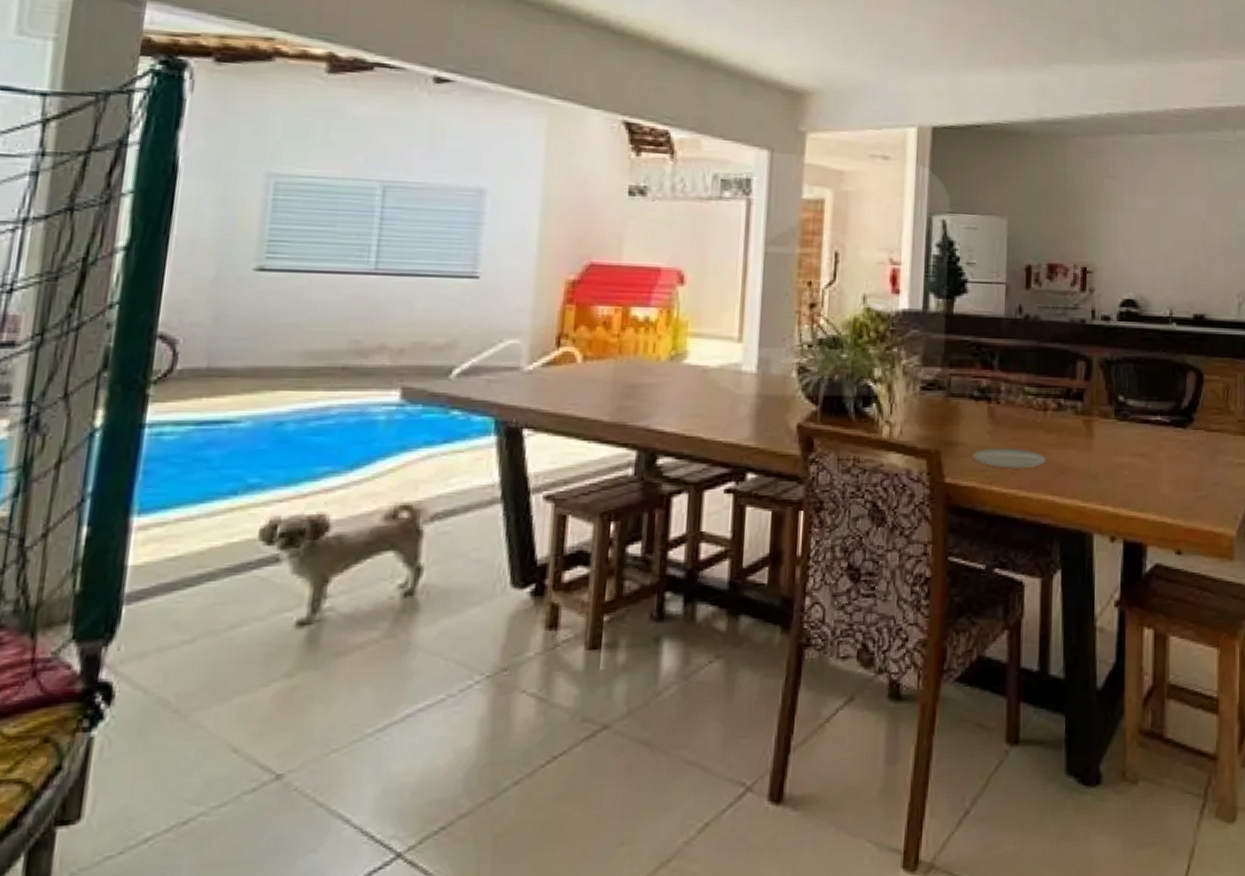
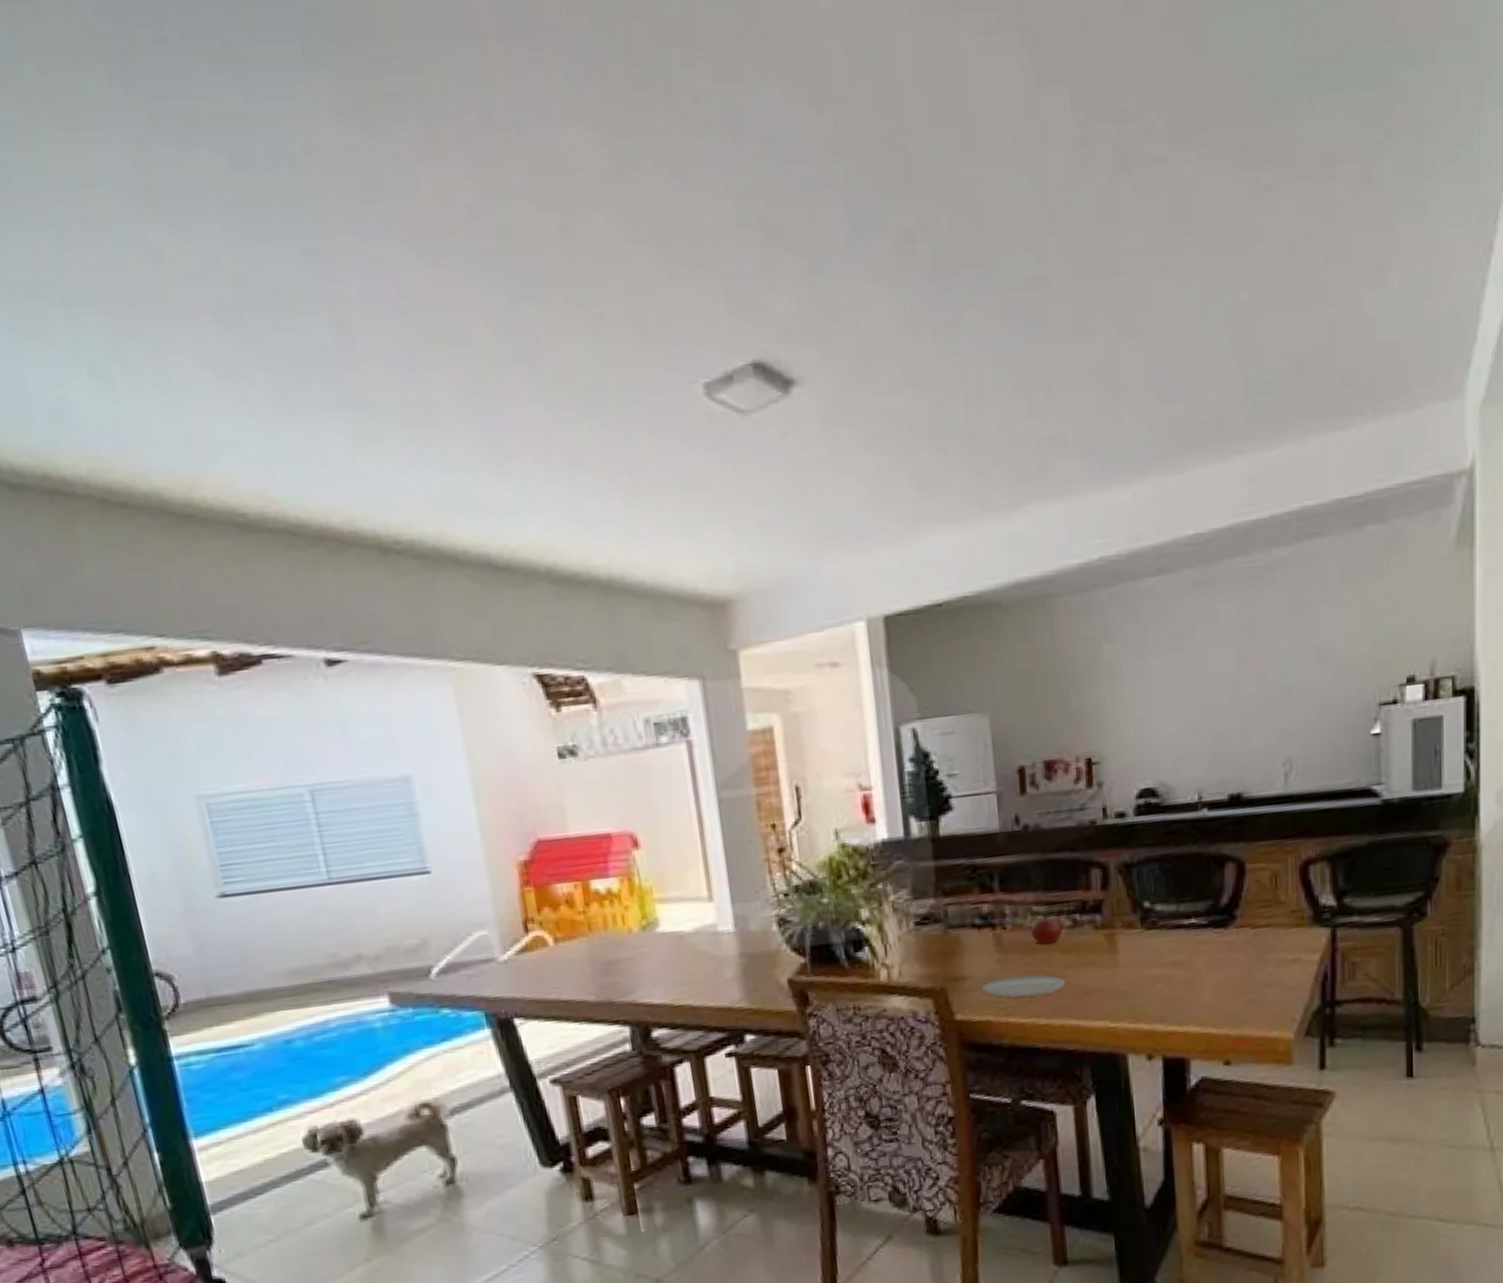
fruit: none [1020,392,1048,423] -> present [1030,910,1062,945]

